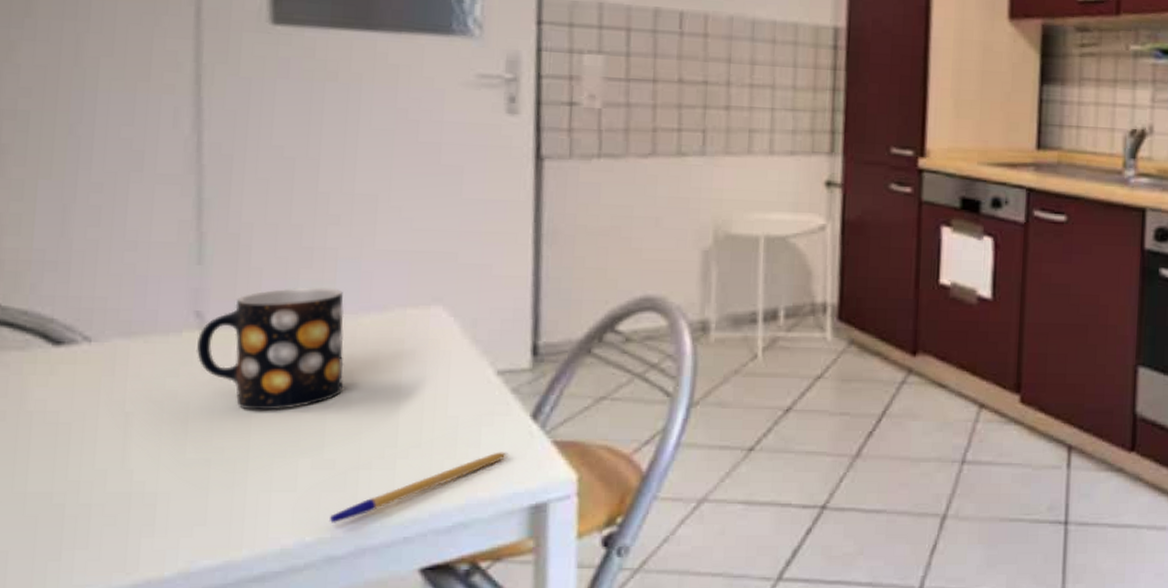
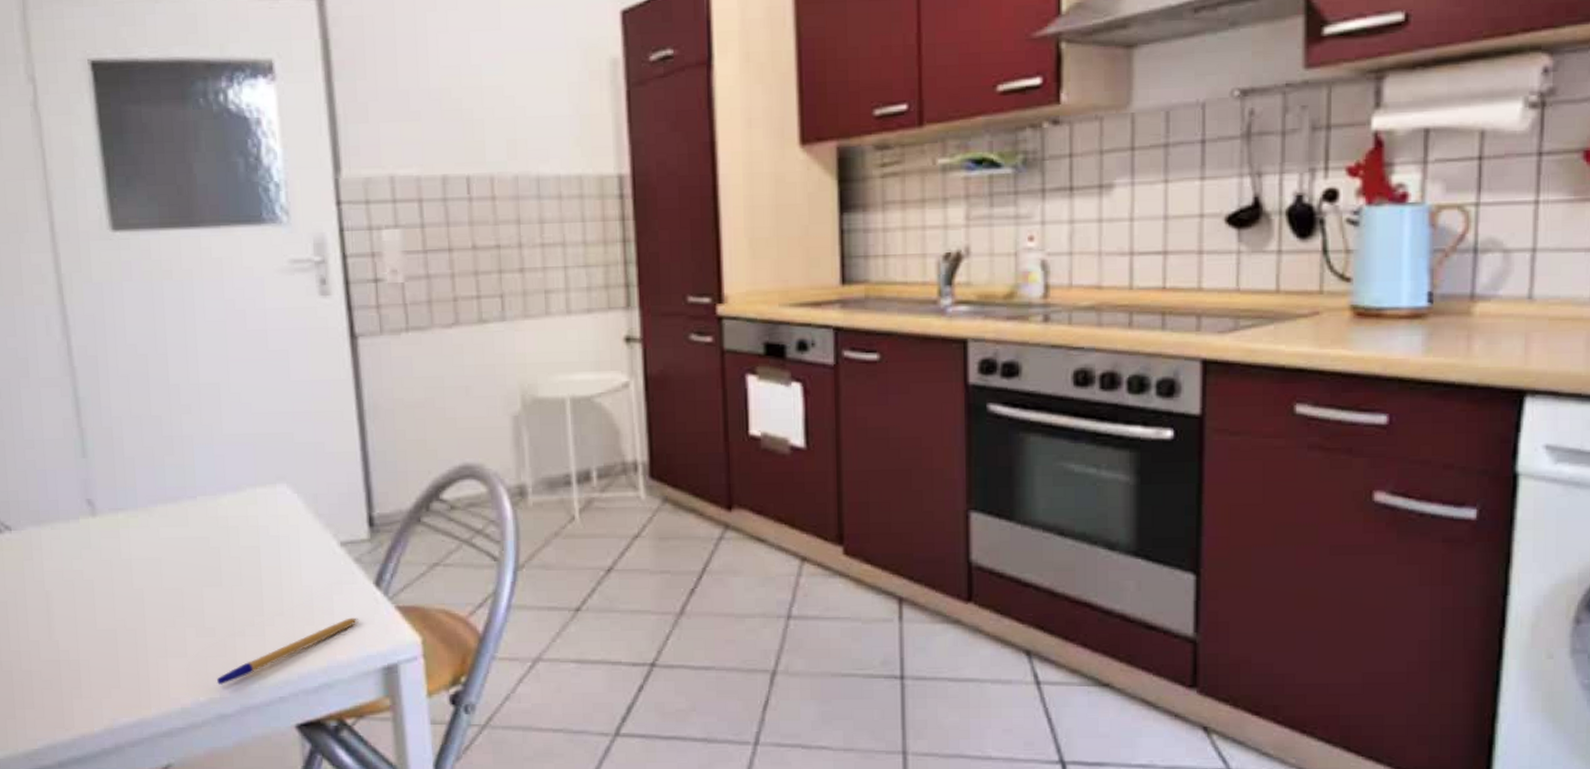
mug: present [195,287,344,411] -> none [92,472,214,586]

